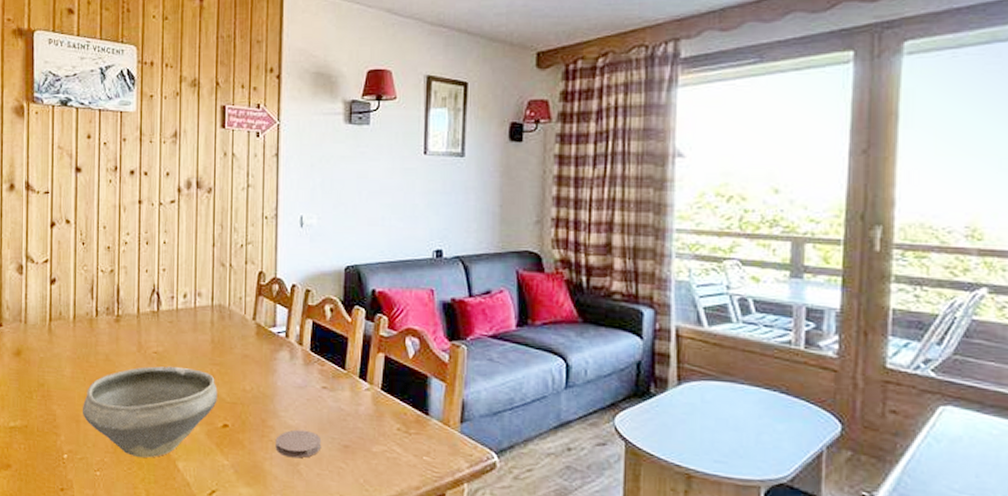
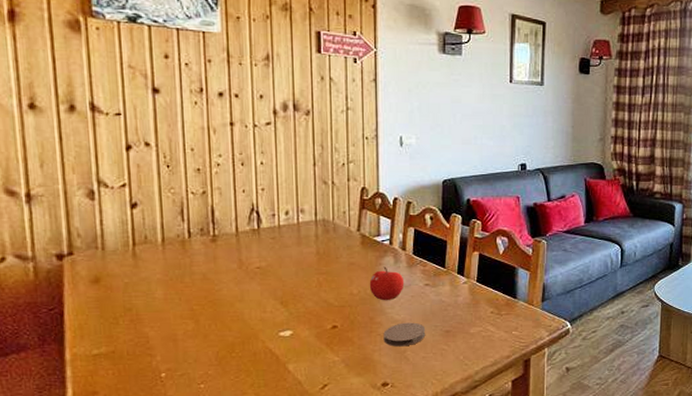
bowl: present [83,366,218,458] -> none [180,279,325,366]
fruit: none [262,362,300,402] -> present [369,266,405,301]

